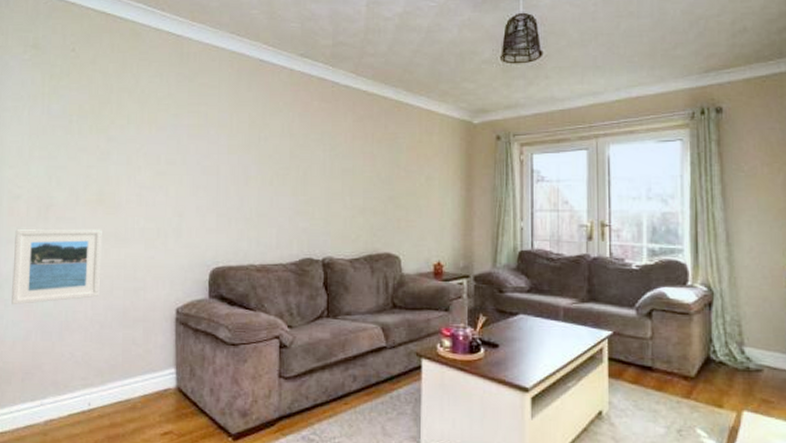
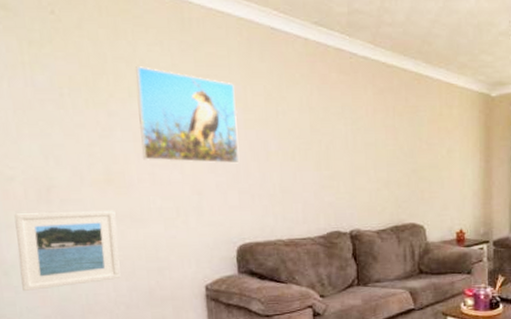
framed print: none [132,96,223,187] -> present [136,66,239,164]

